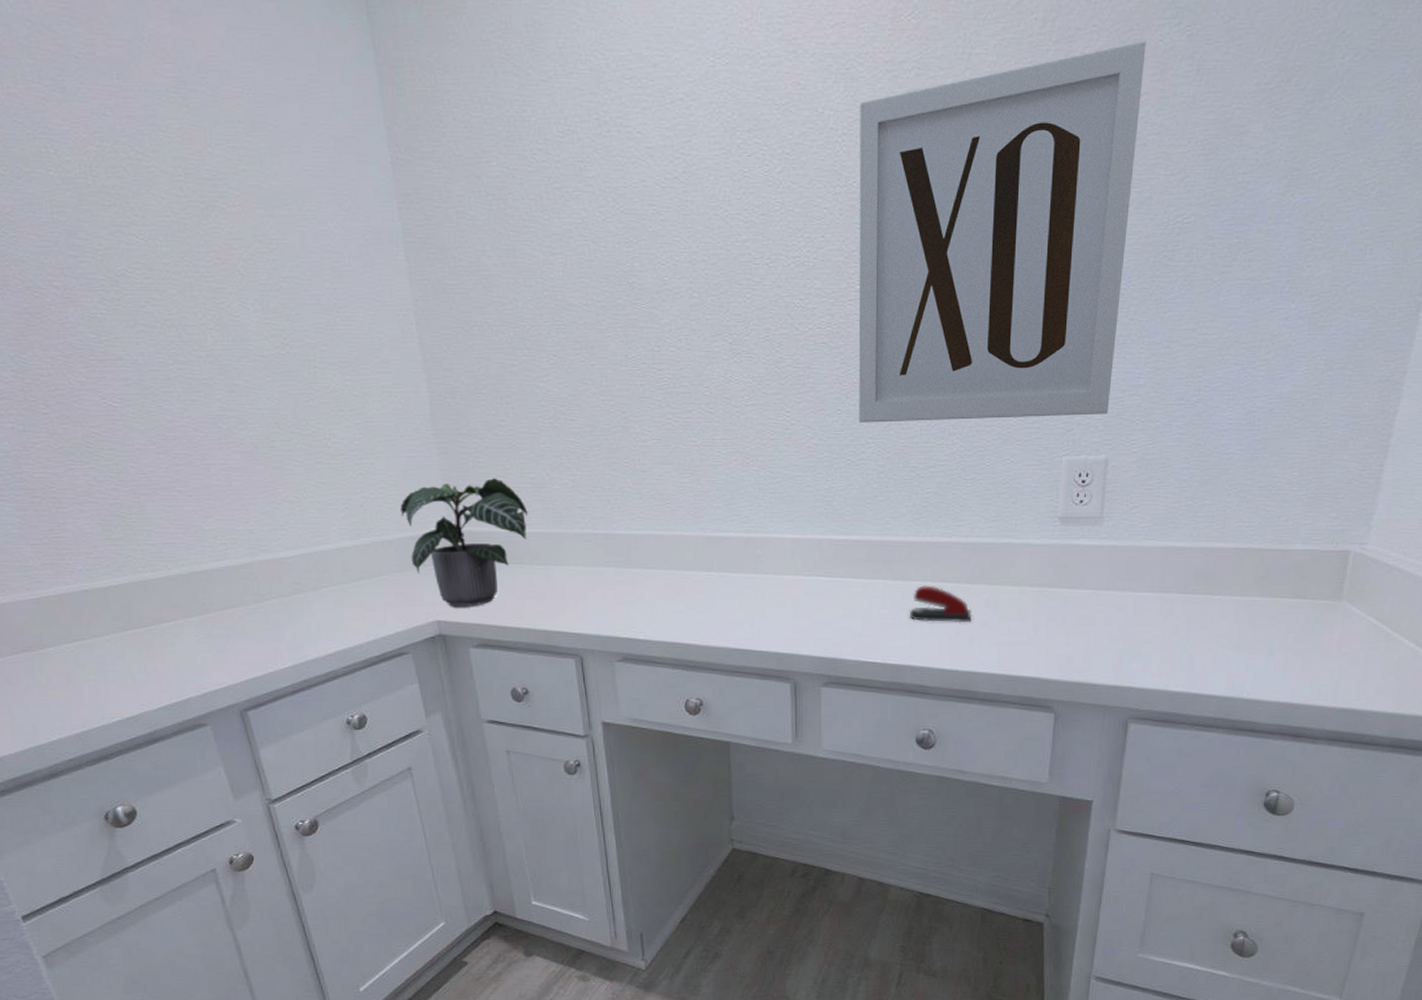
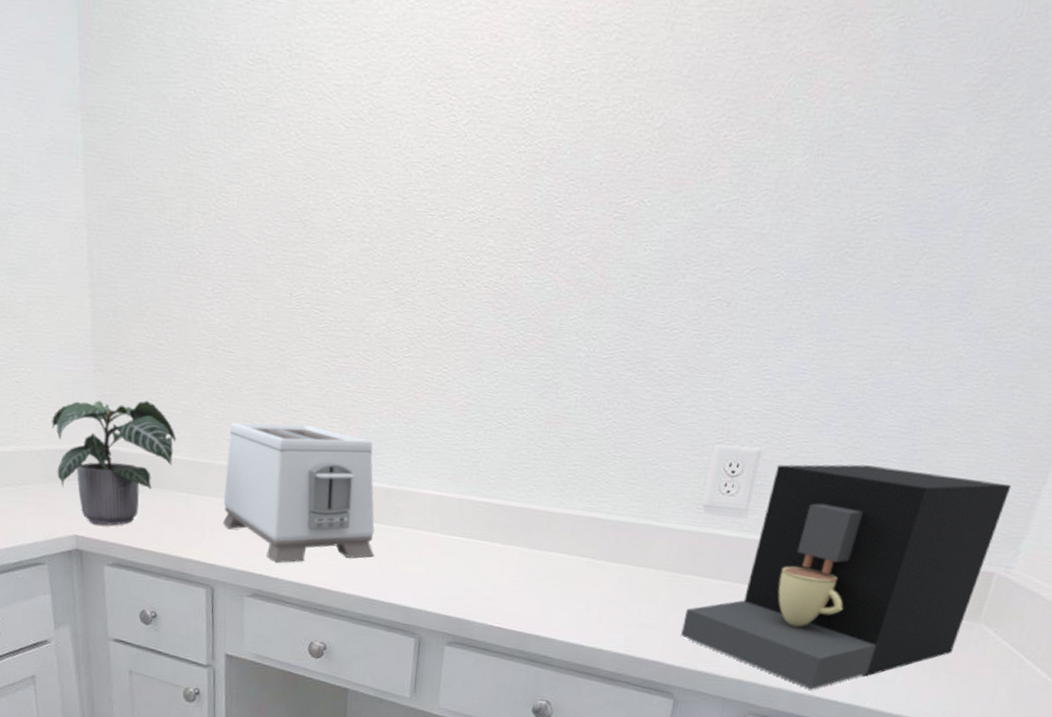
toaster: none [581,484,740,625] -> present [222,422,375,563]
wall art: present [858,40,1146,423] -> none [515,27,857,407]
stapler: present [909,585,972,623] -> none [541,557,604,599]
coffee maker: none [1053,460,1355,687] -> present [681,464,1012,690]

